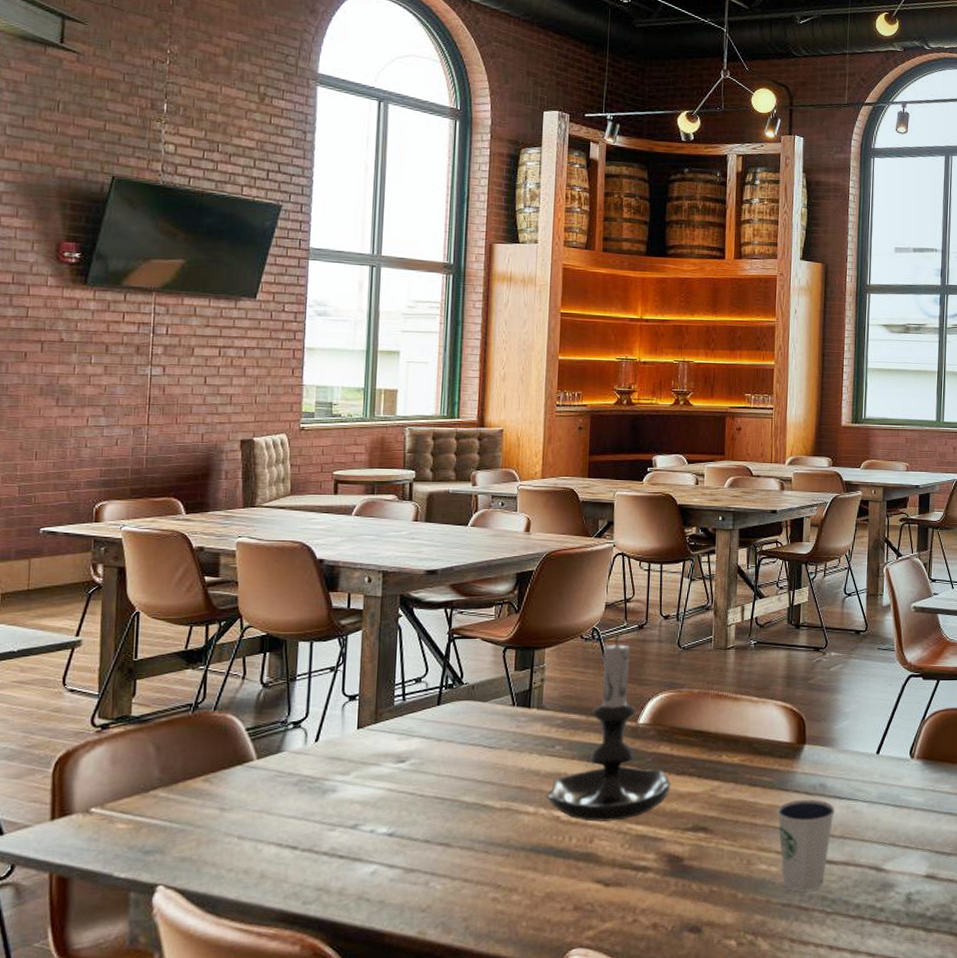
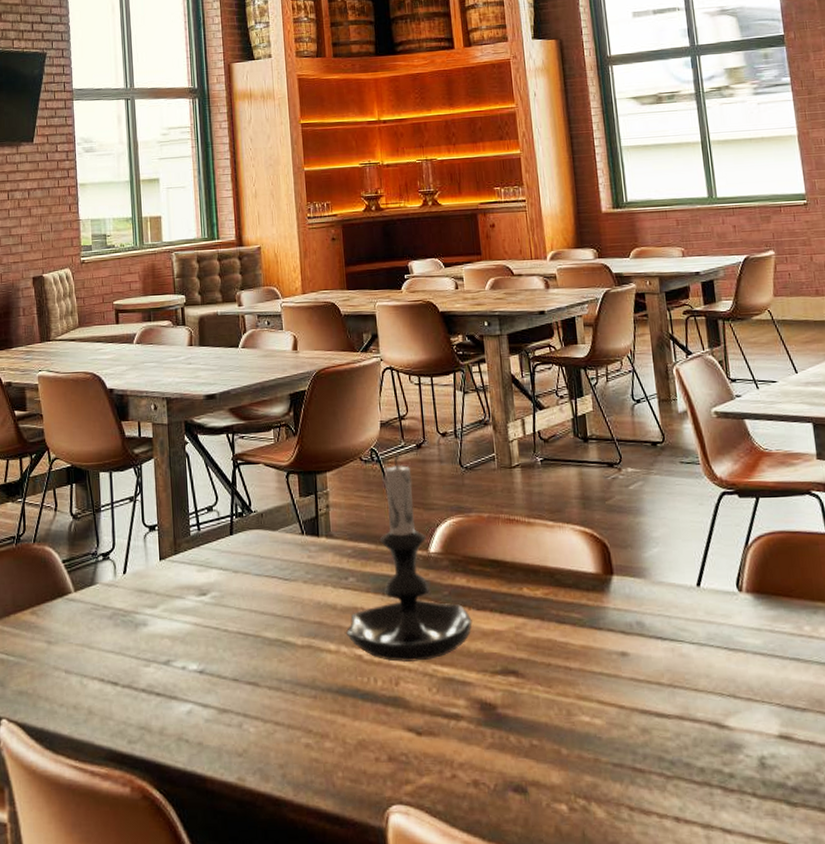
dixie cup: present [776,799,836,892] -> none [591,639,659,750]

